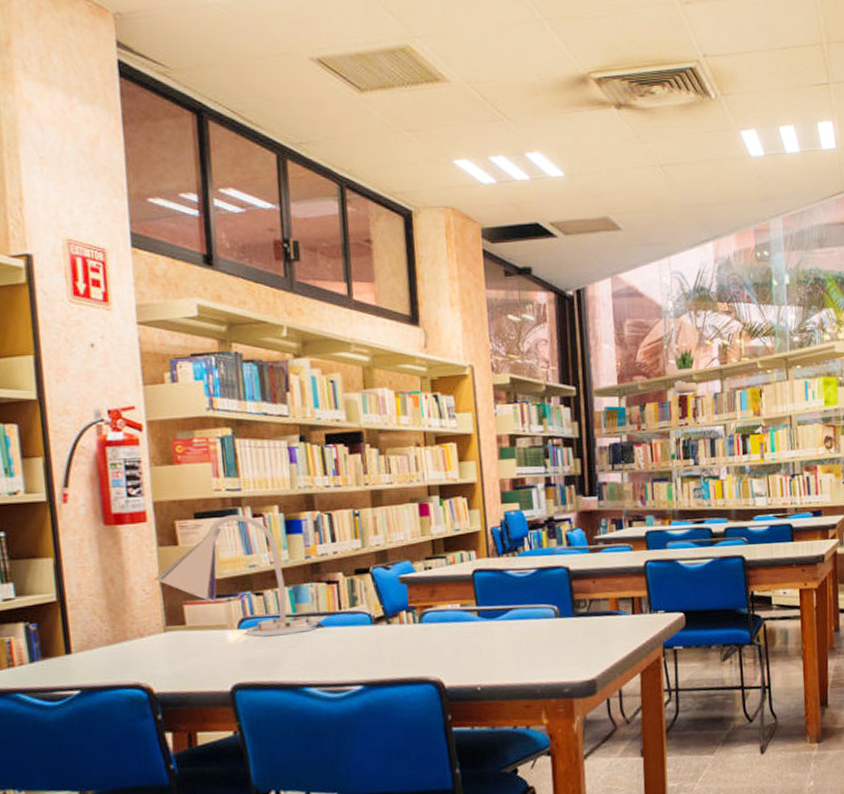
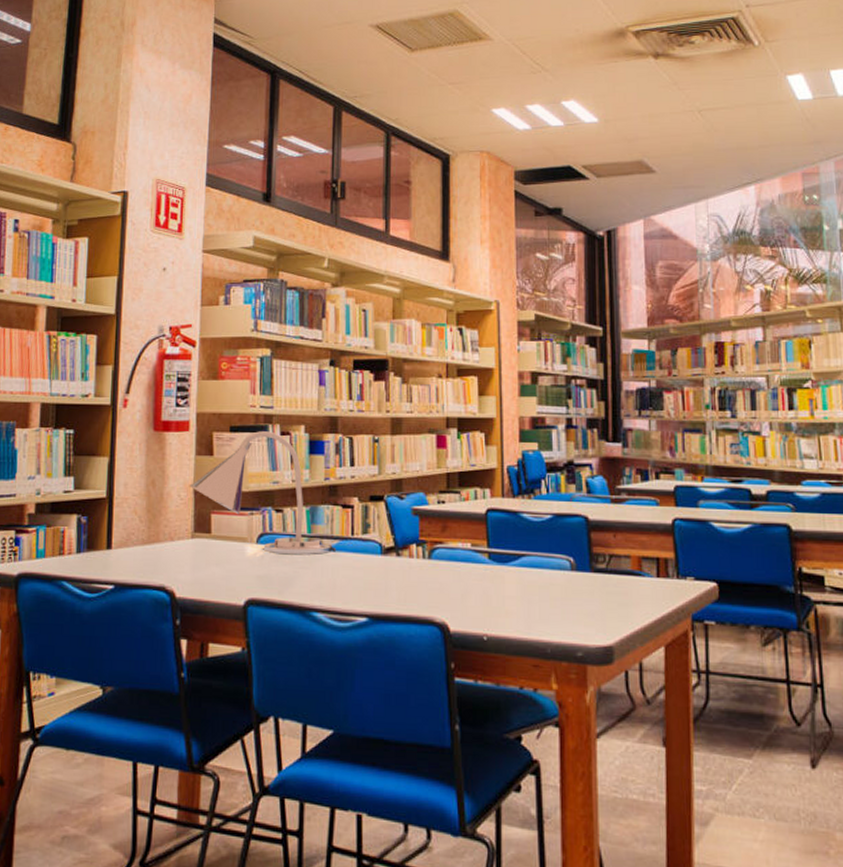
planter: present [673,347,697,394] -> none [708,291,736,340]

